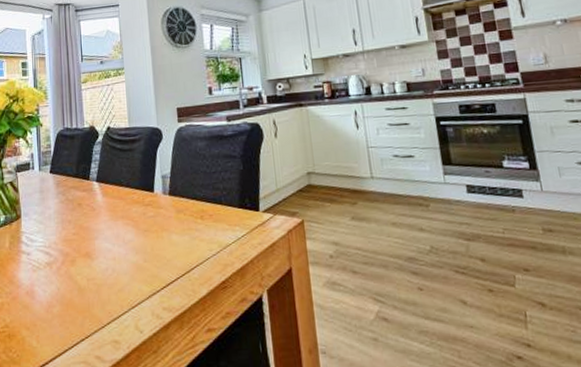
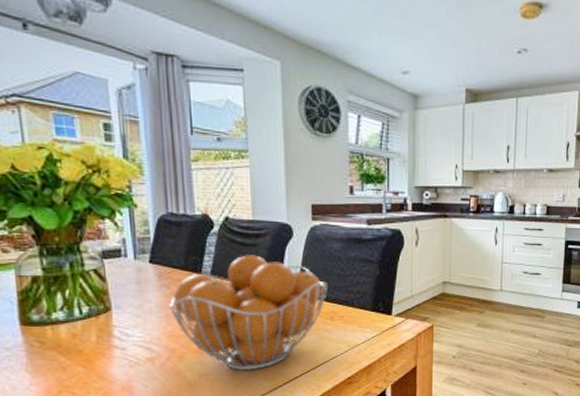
fruit basket: none [64,159,197,275] -> present [169,255,329,371]

